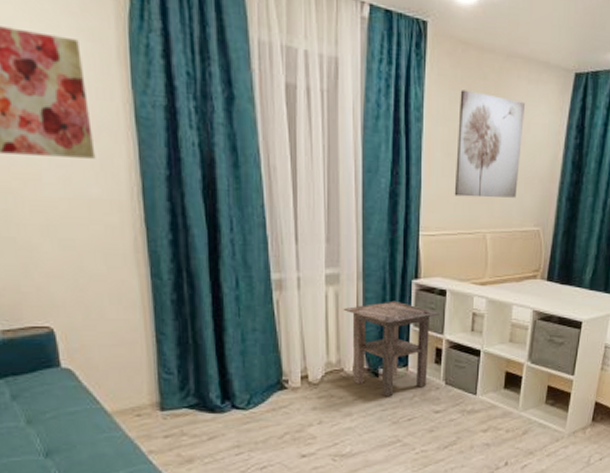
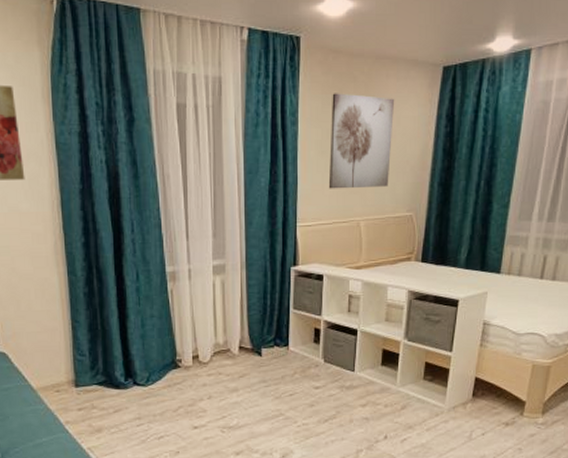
side table: present [343,300,439,397] -> none [229,286,317,374]

